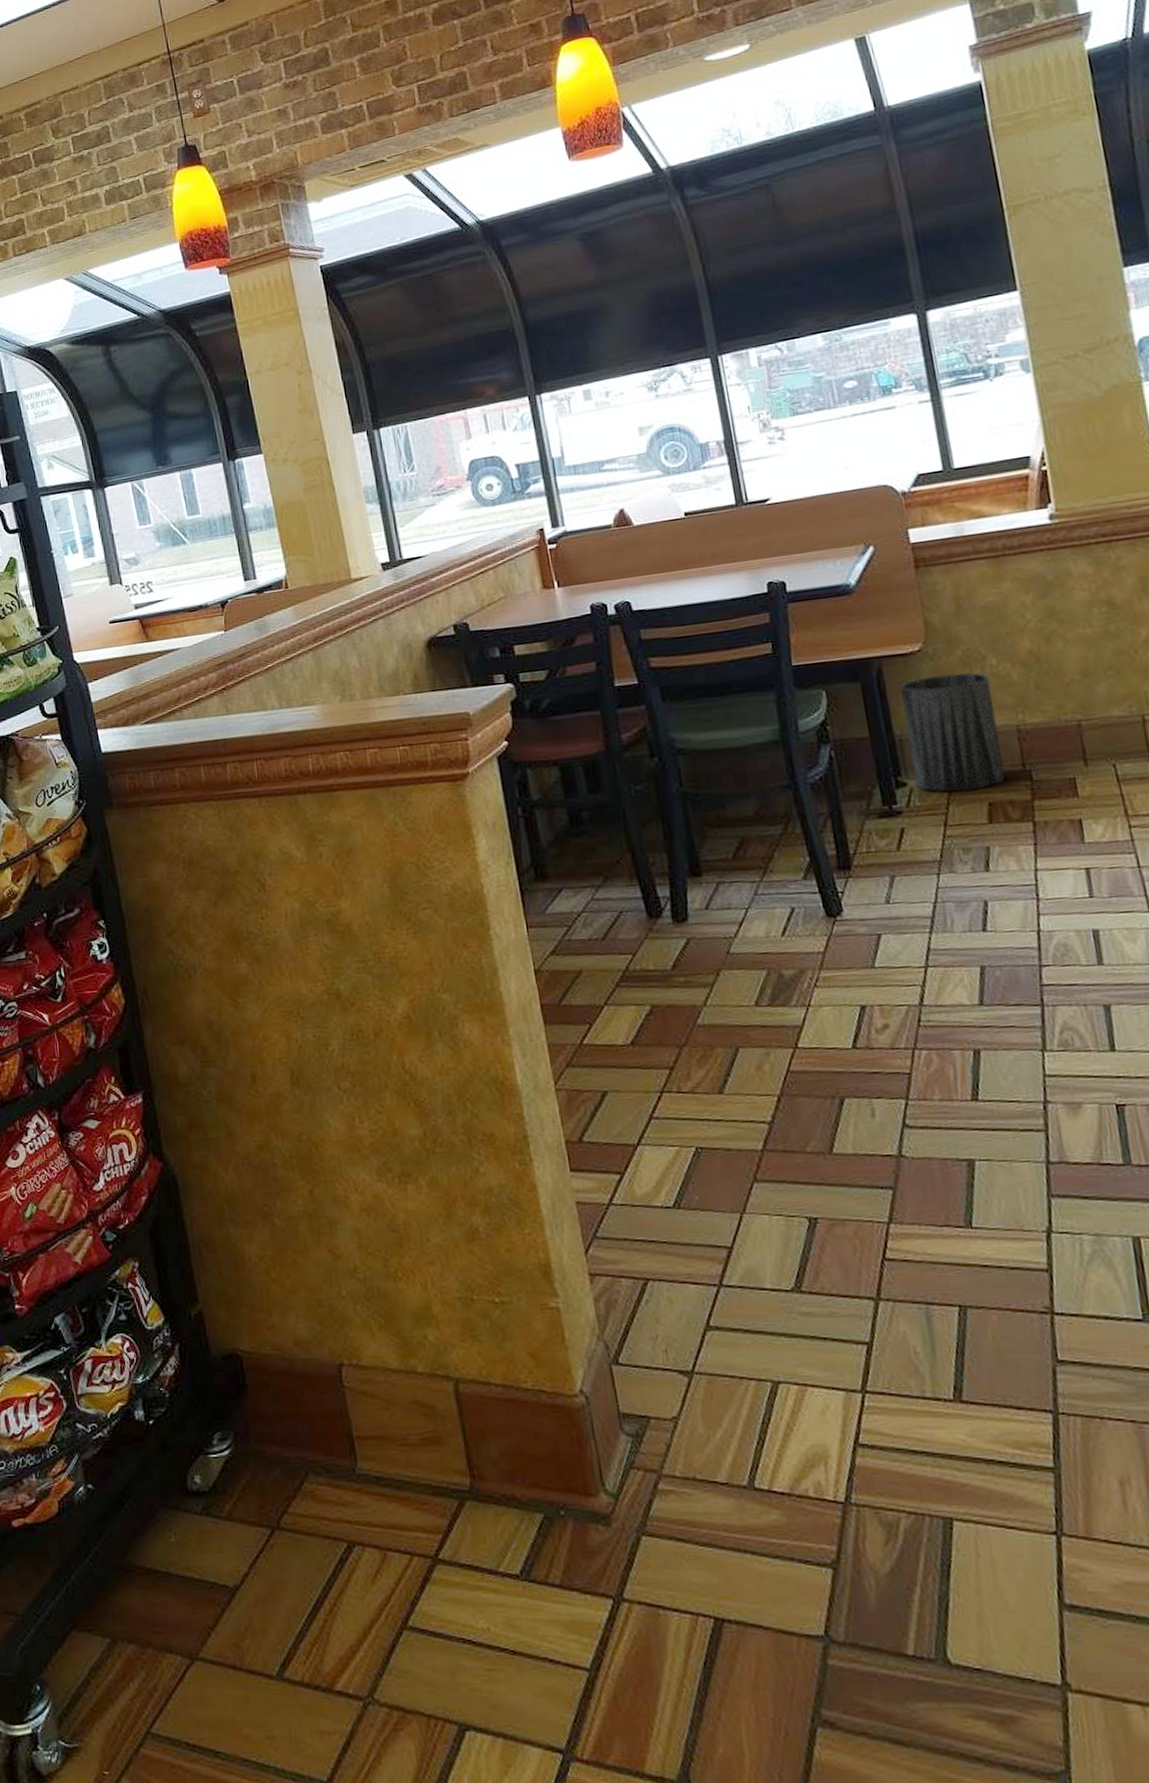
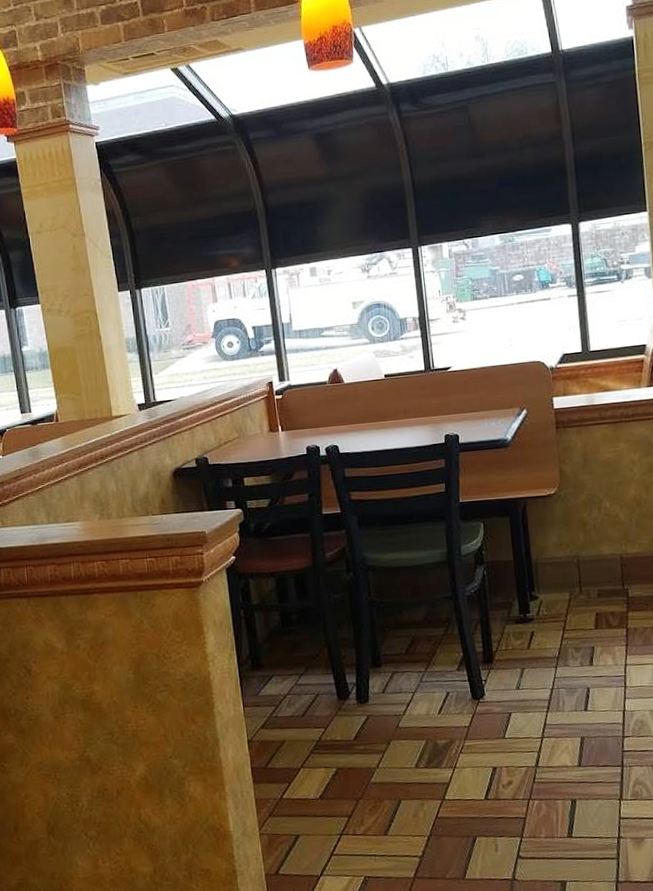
trash can: present [899,672,1006,793] -> none [538,512,610,605]

